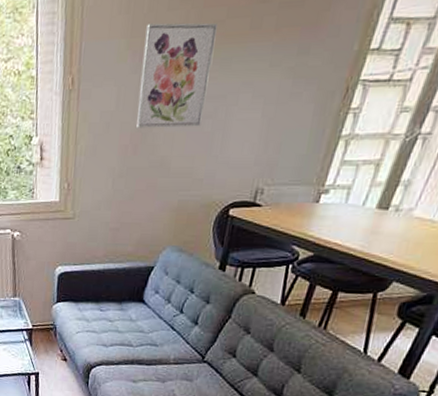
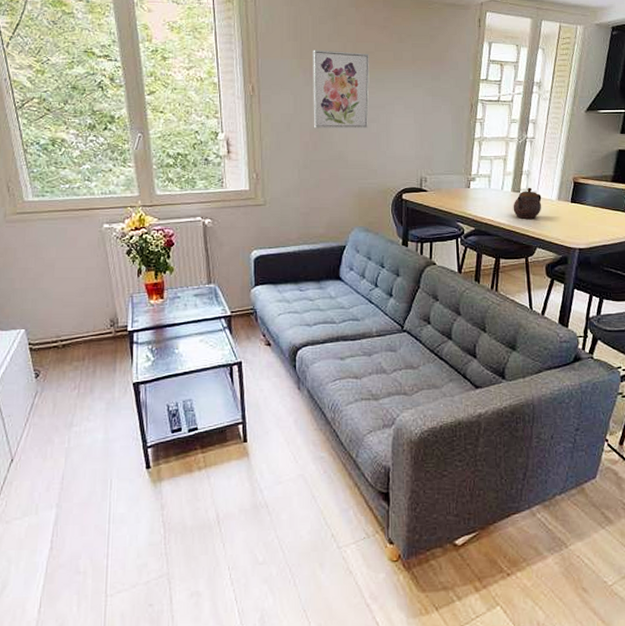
teapot: none [372,203,419,245] -> present [513,187,542,219]

